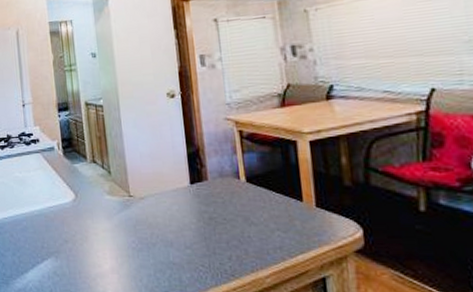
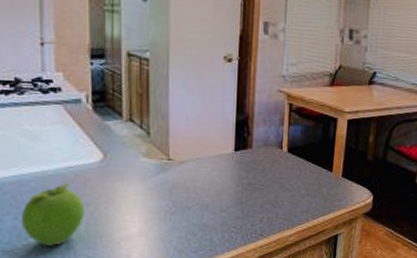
fruit: none [17,221,65,280] -> present [20,182,85,246]

